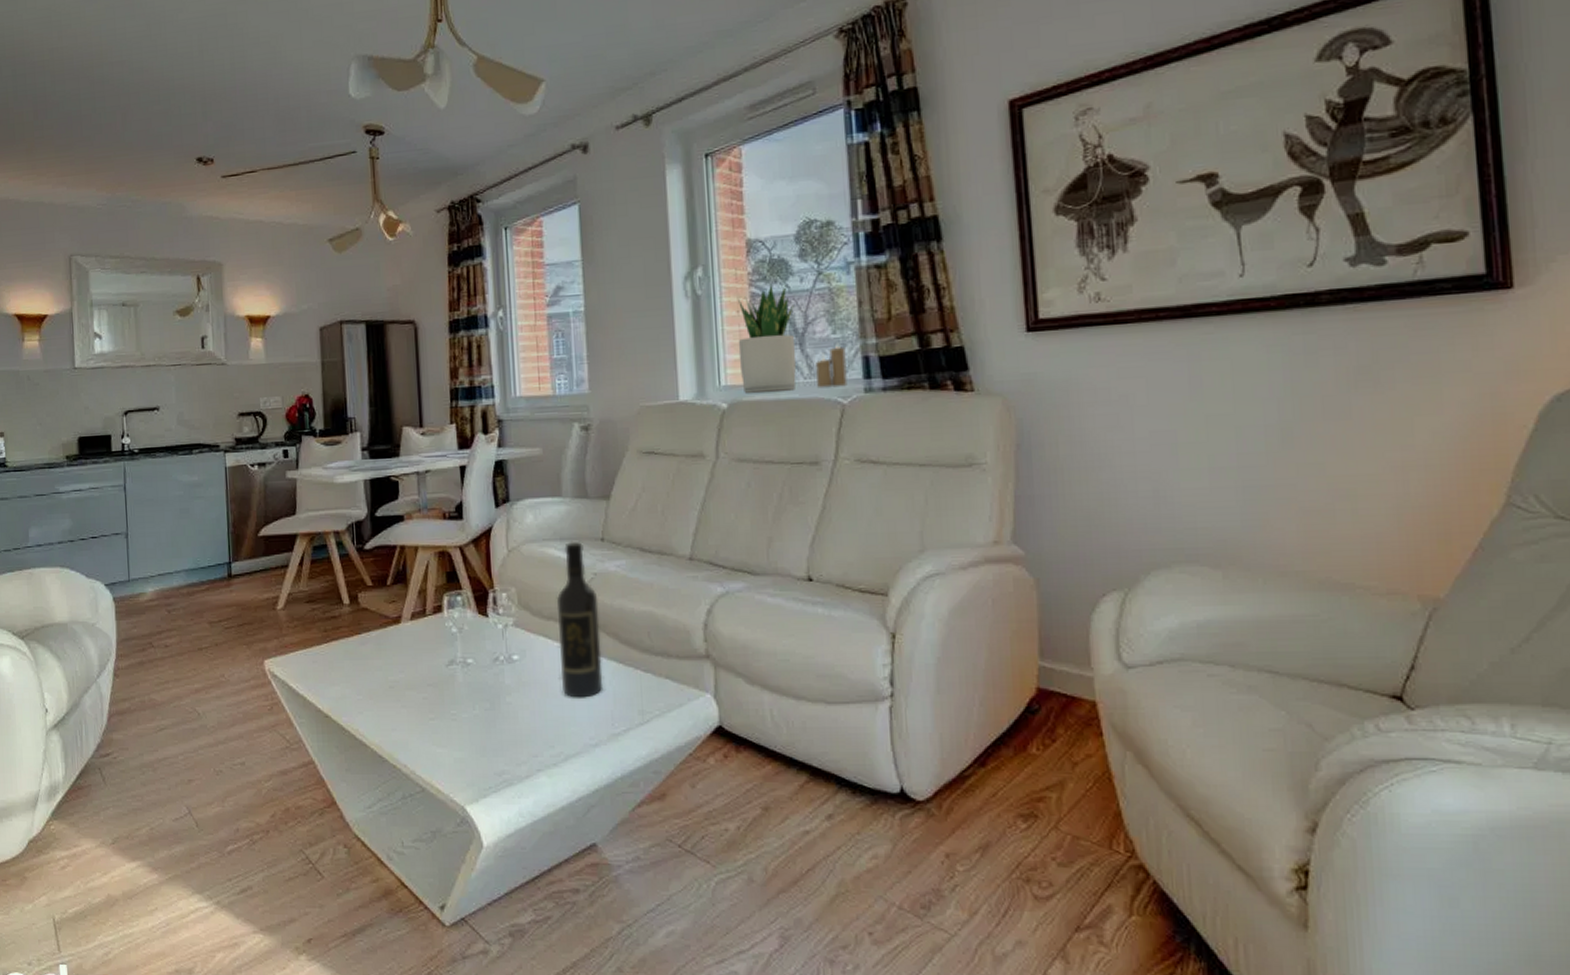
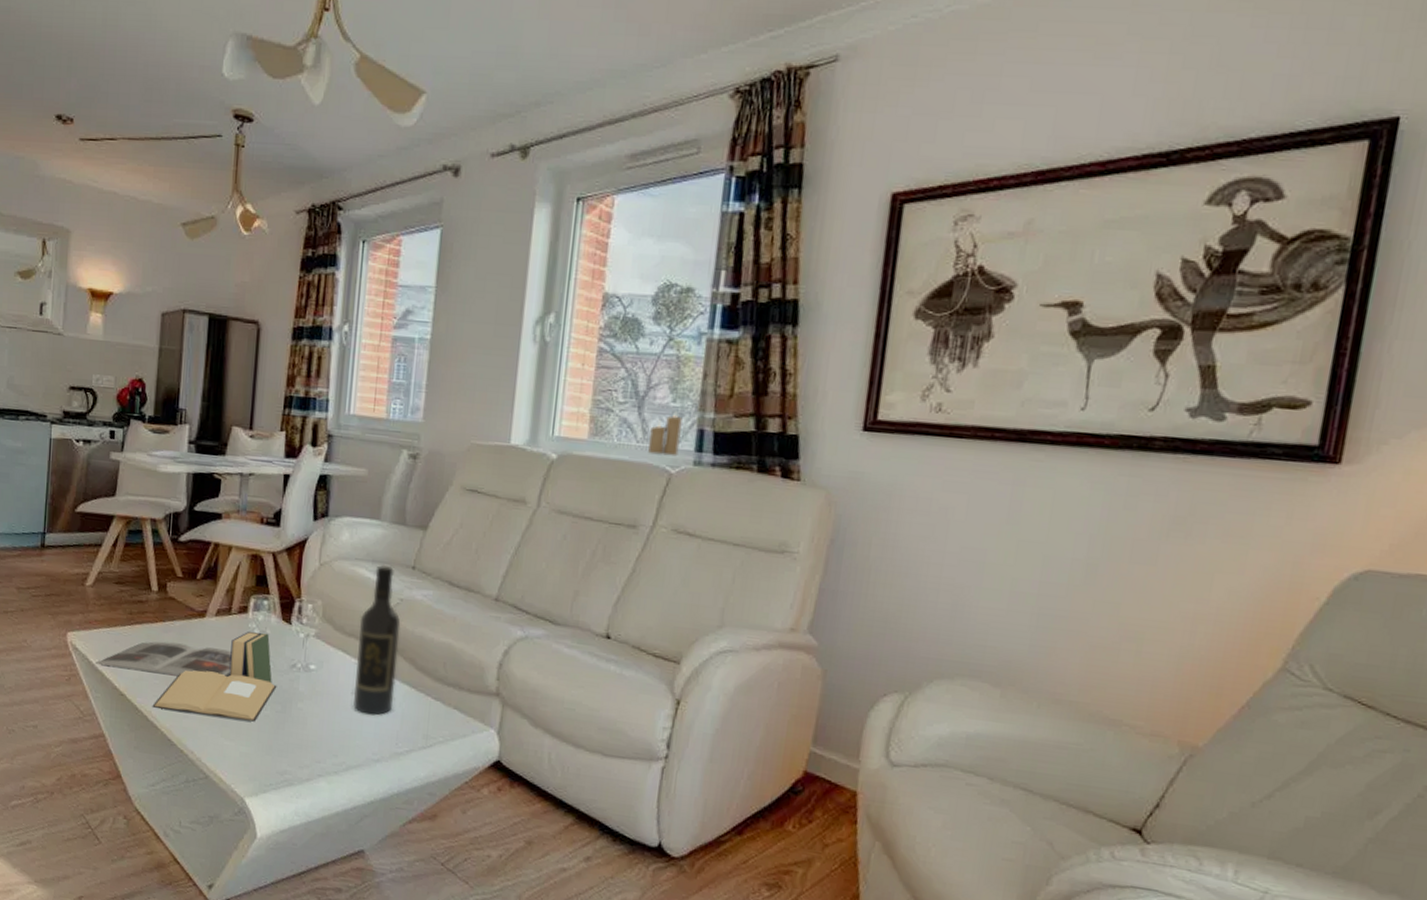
magazine: none [297,653,433,690] -> present [96,641,232,677]
book: none [358,629,483,725] -> present [152,630,277,722]
planter: present [738,283,797,395] -> none [575,341,639,453]

